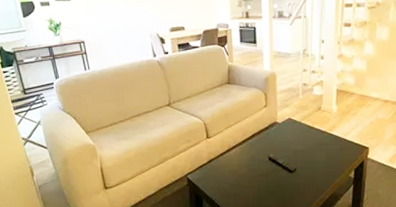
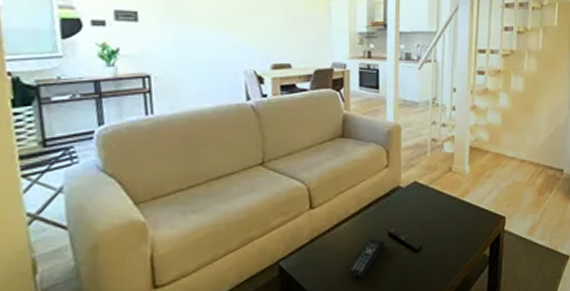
remote control: none [238,161,266,189] -> present [348,238,385,278]

